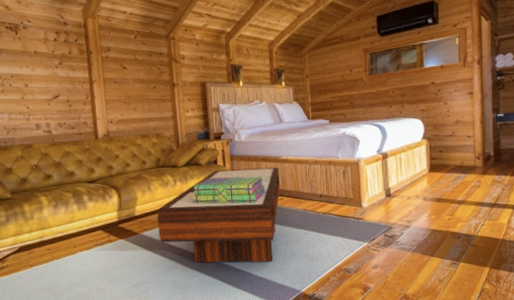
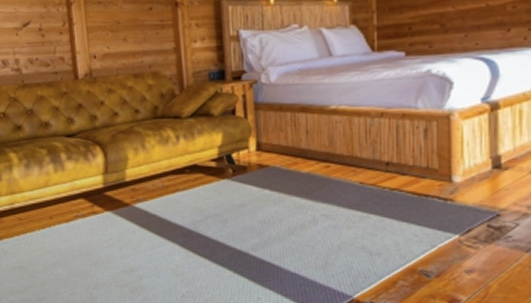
coffee table: present [157,167,280,263] -> none [154,120,326,253]
stack of books: present [192,176,266,204] -> none [201,132,305,171]

